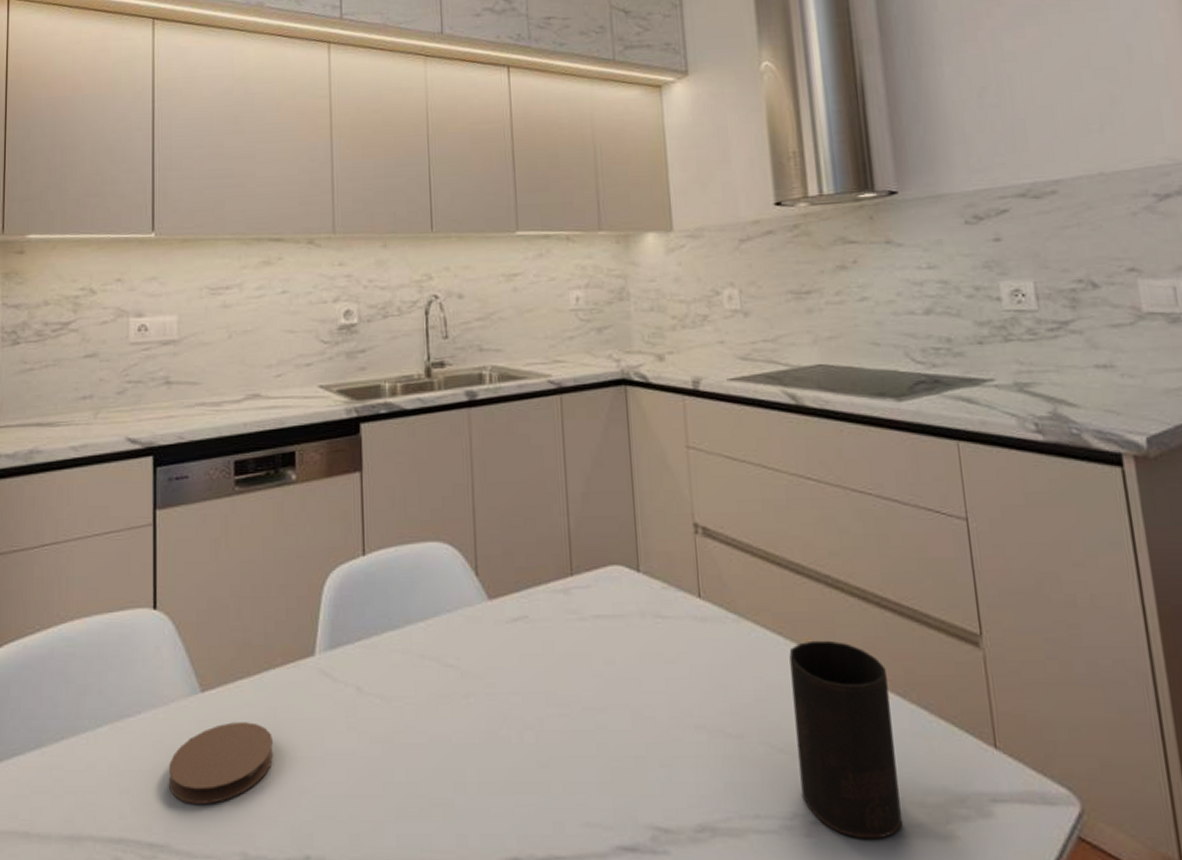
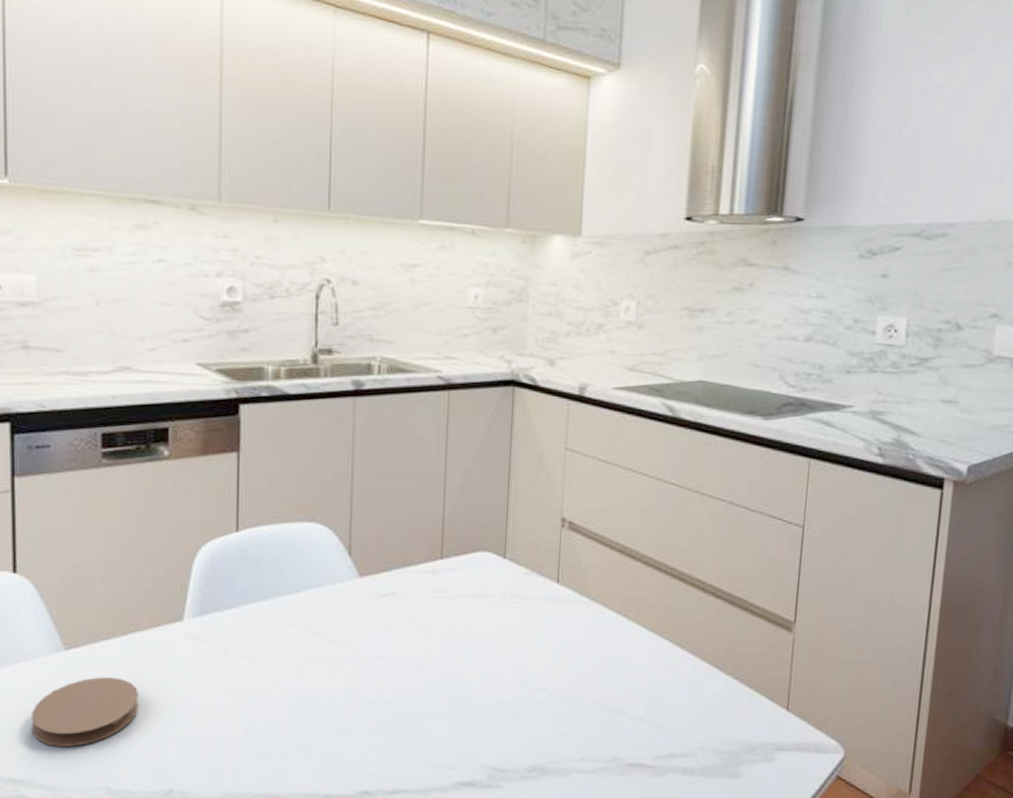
cup: present [789,640,902,840] -> none [622,622,710,777]

